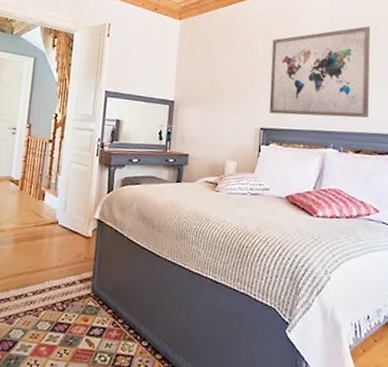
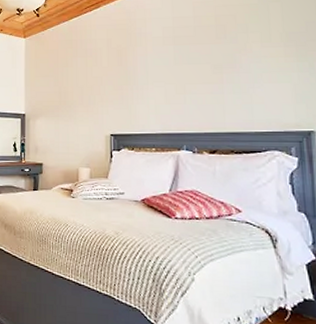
wall art: present [269,25,371,118] -> none [116,25,221,120]

